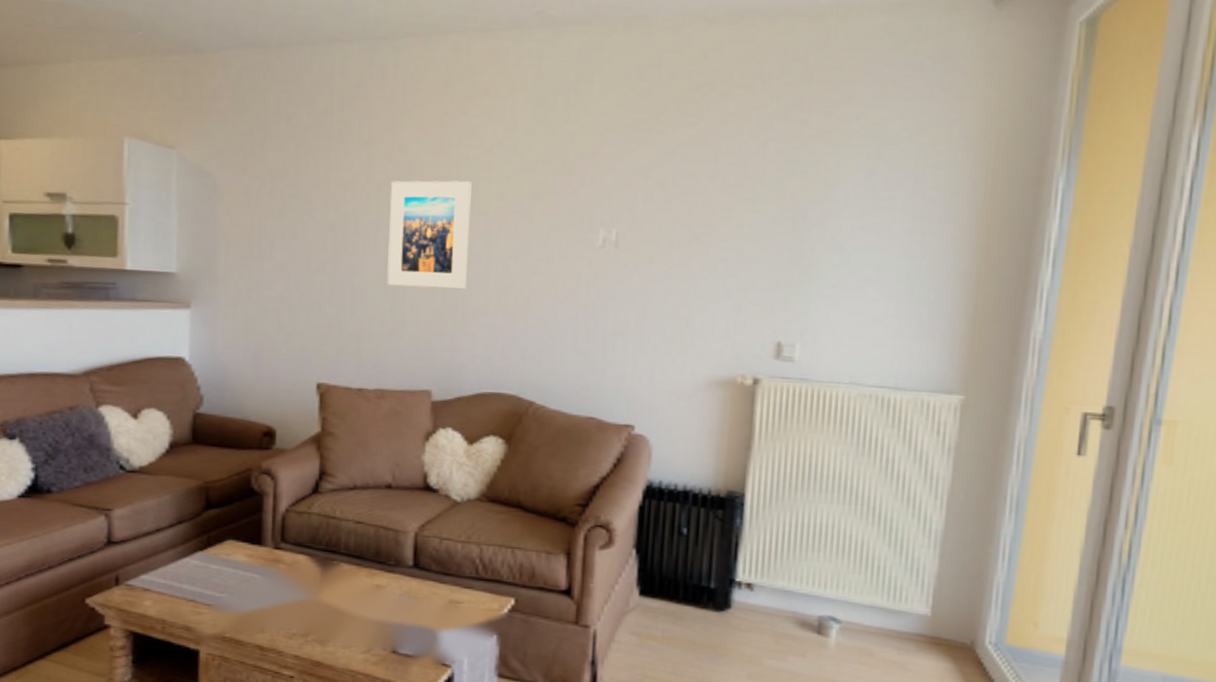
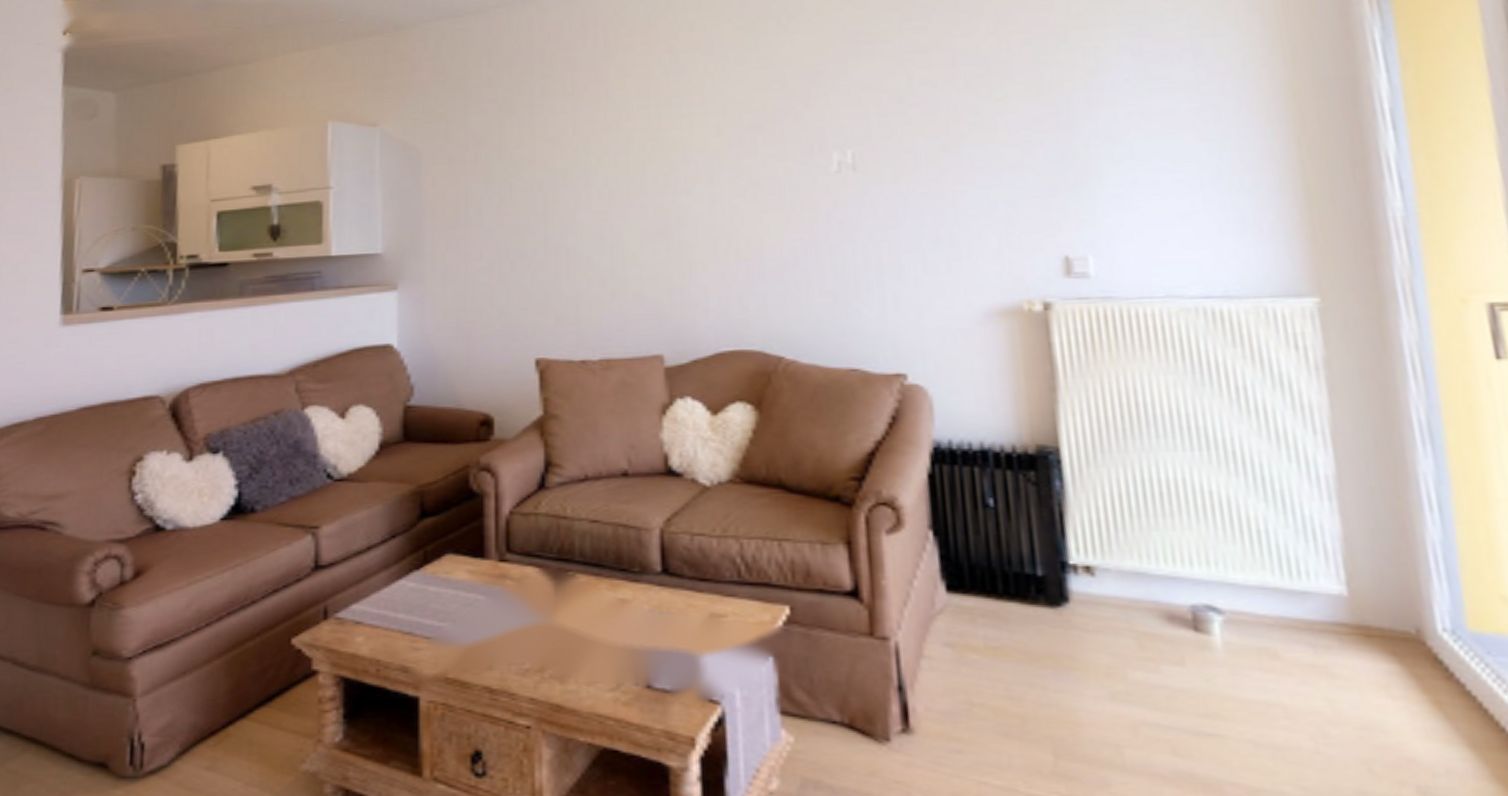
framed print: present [387,180,472,290] -> none [599,119,691,241]

